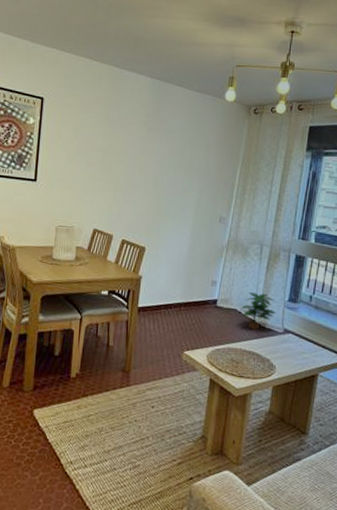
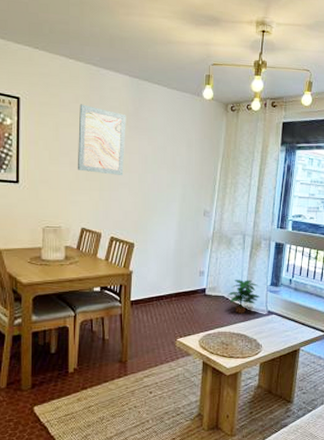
wall art: none [93,105,146,177] -> present [77,104,126,175]

